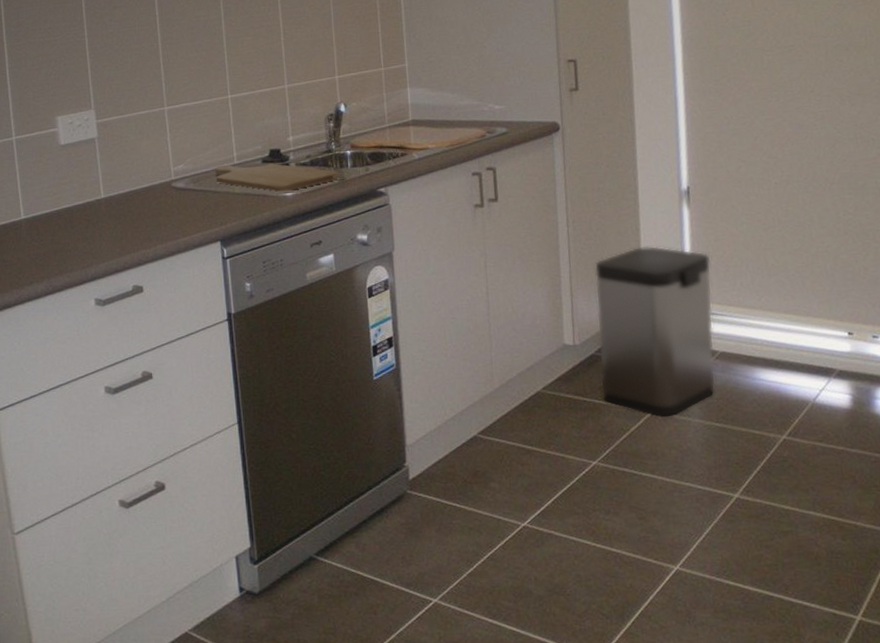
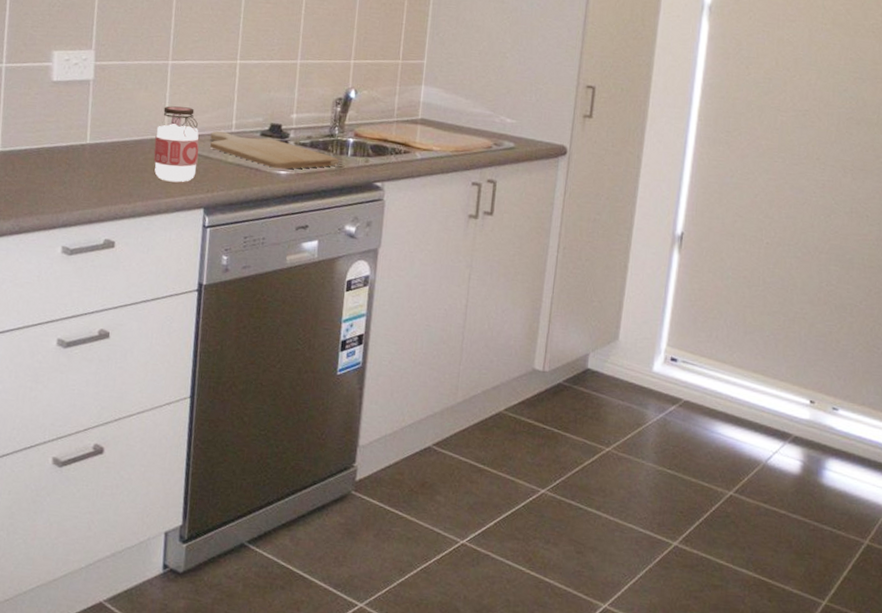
jar: none [164,148,207,221] -> present [153,106,199,183]
pedal bin: present [594,245,716,418] -> none [562,283,692,457]

